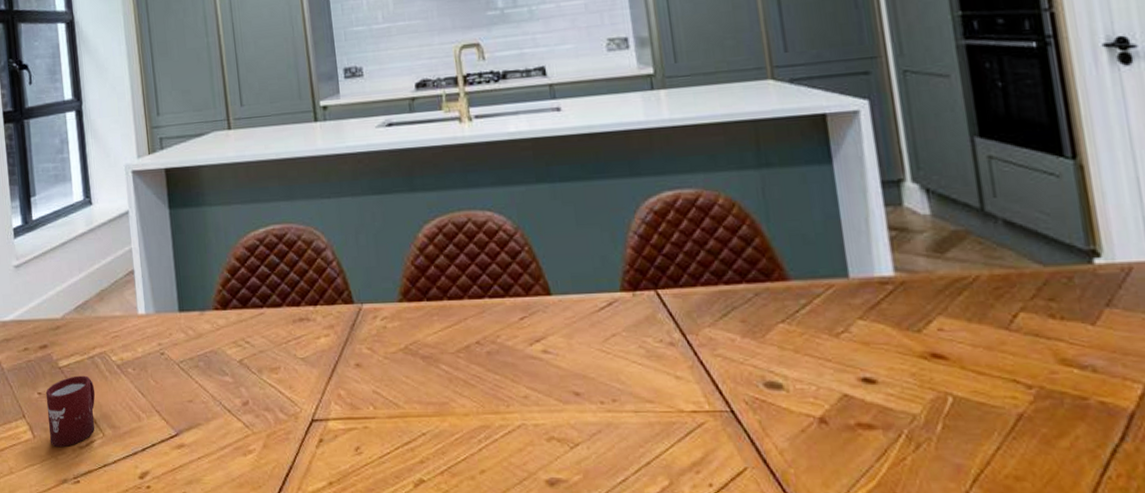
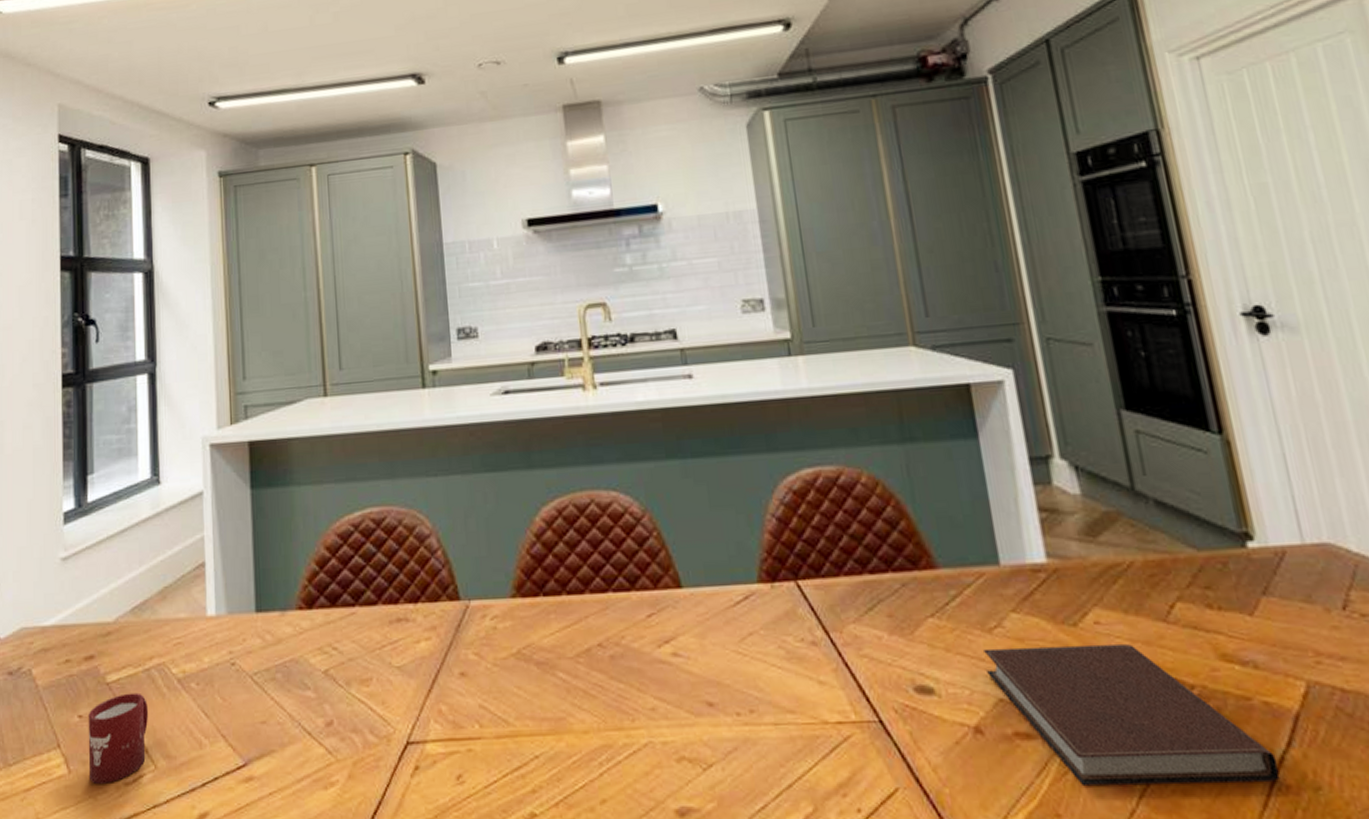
notebook: none [830,348,1111,472] -> present [983,643,1280,785]

